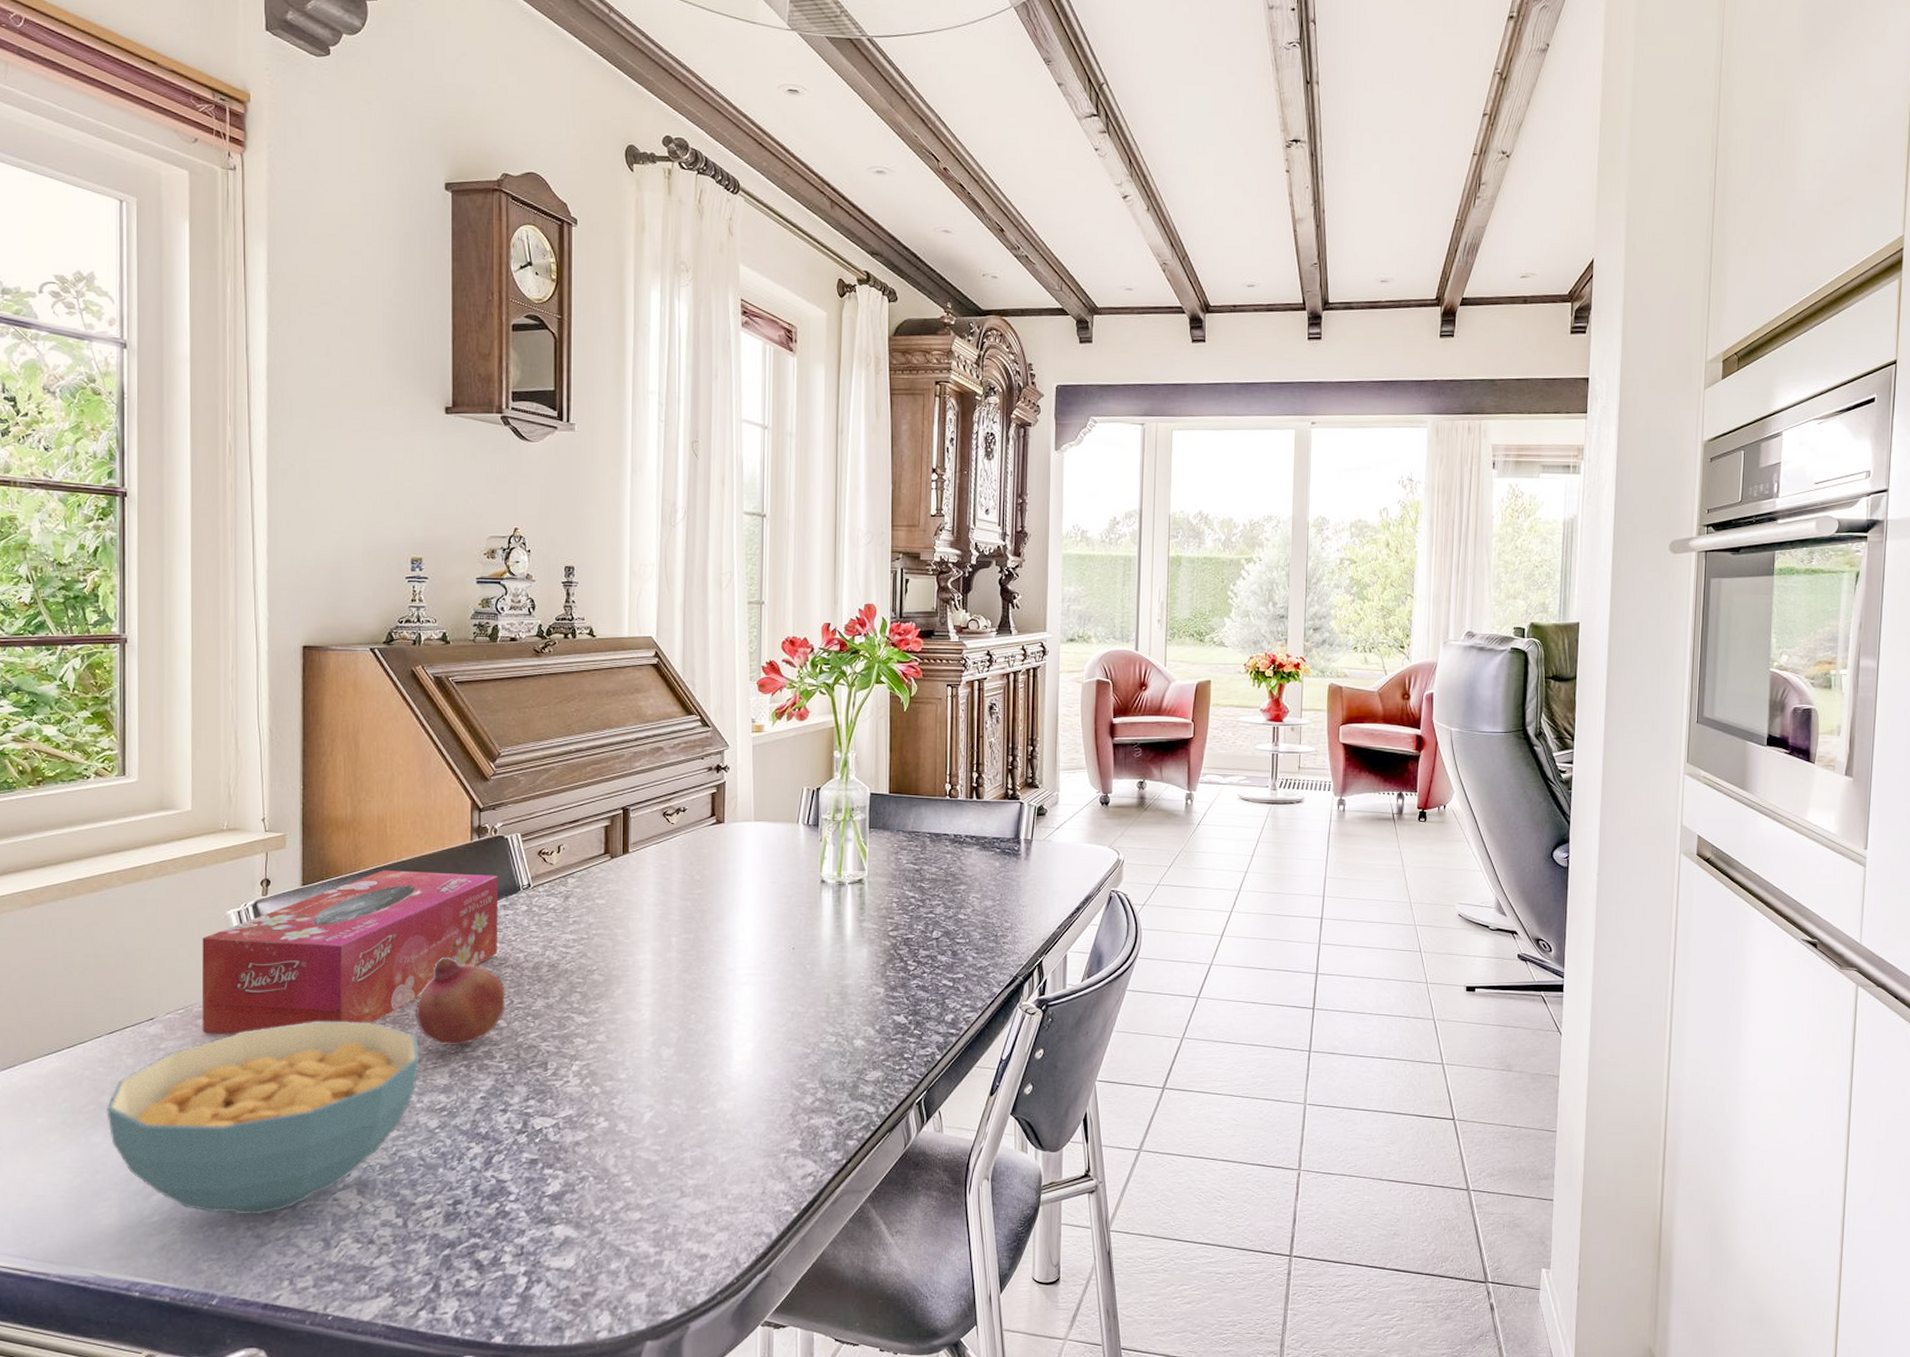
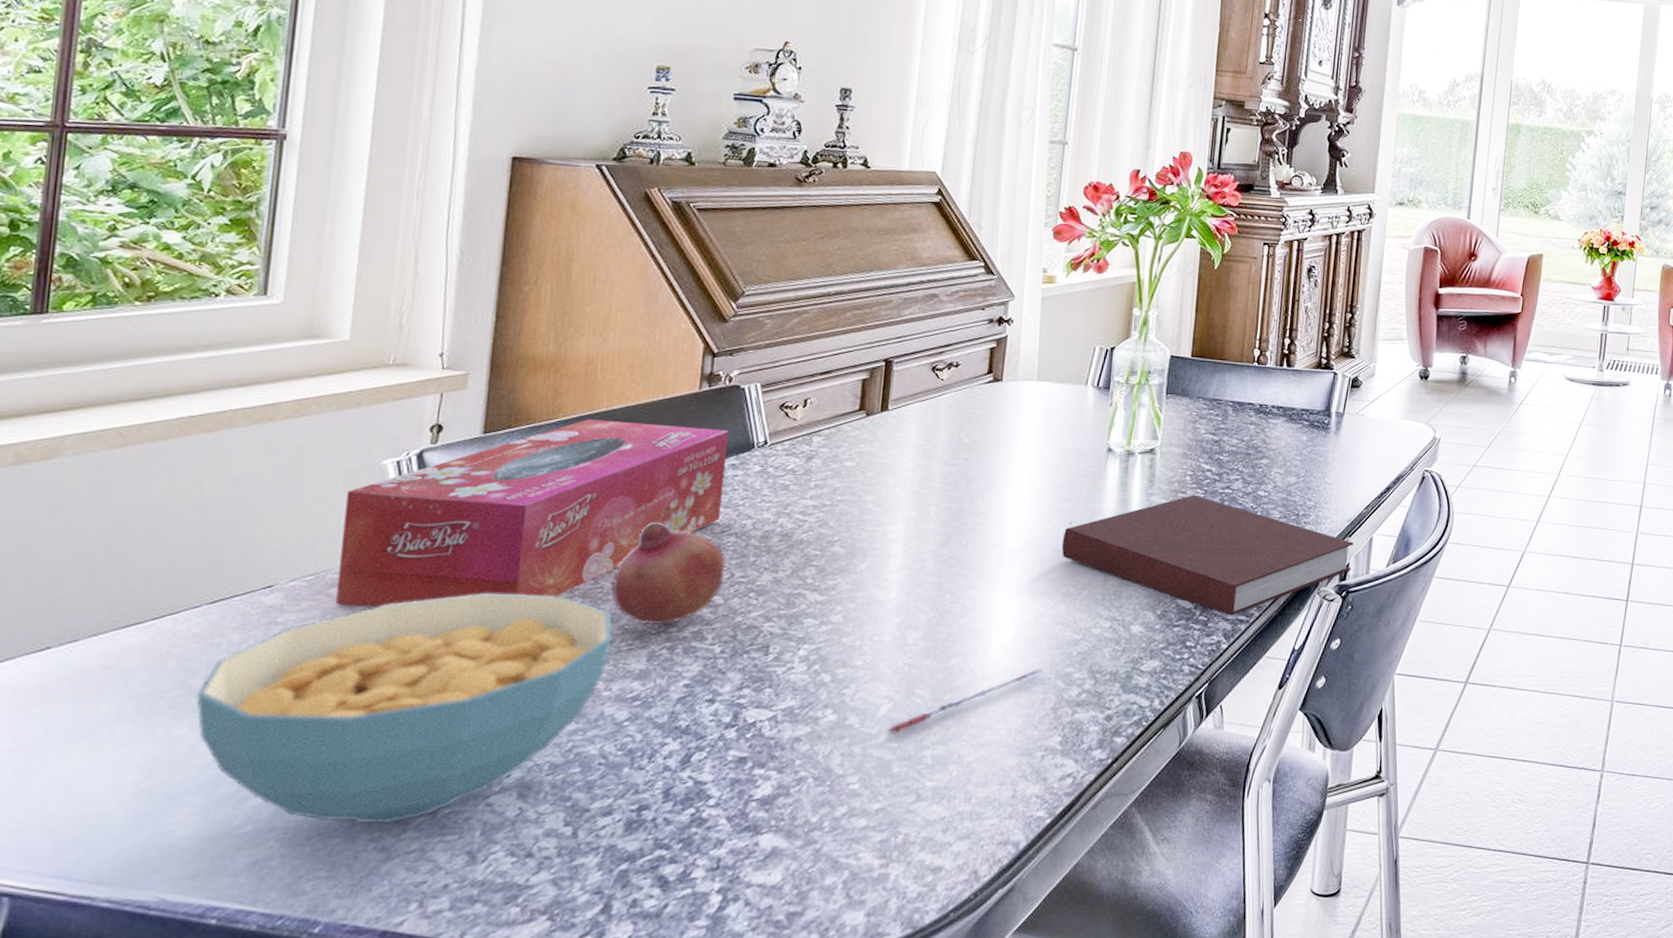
pen: none [652,1079,780,1139] -> present [888,668,1043,735]
notebook: none [787,919,1050,1030] -> present [1061,494,1354,616]

